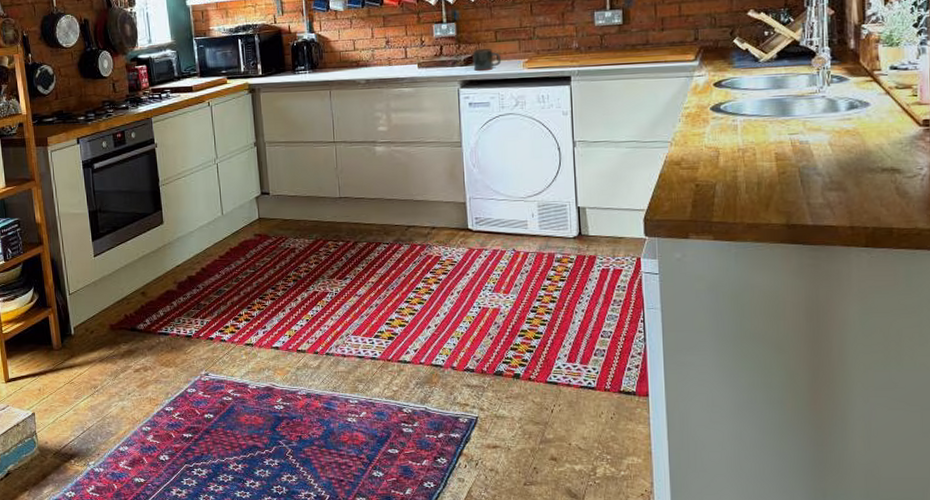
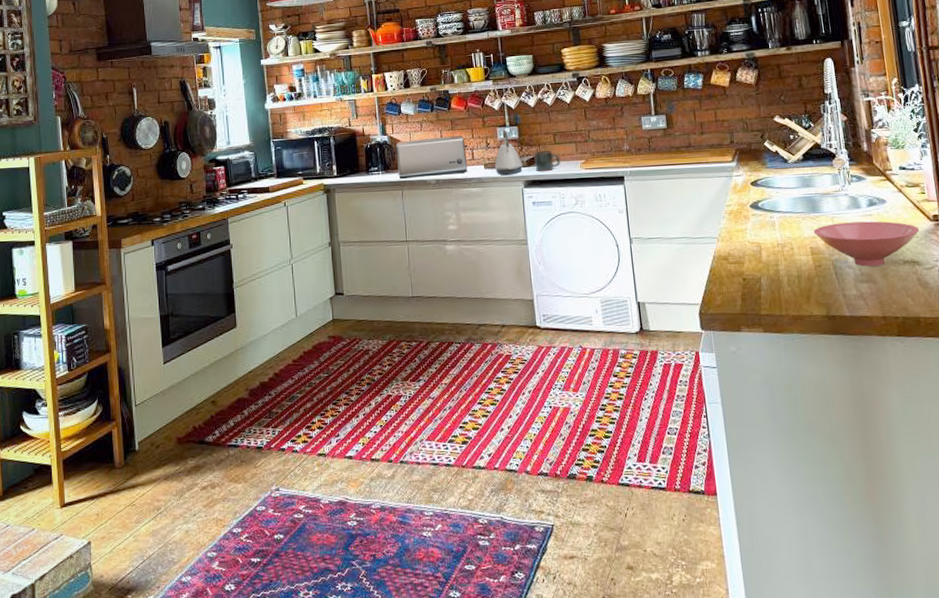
toaster: none [323,33,402,79] -> present [395,136,469,180]
kettle: none [429,27,460,75] -> present [494,130,523,176]
bowl: none [781,125,905,174] -> present [813,221,920,267]

